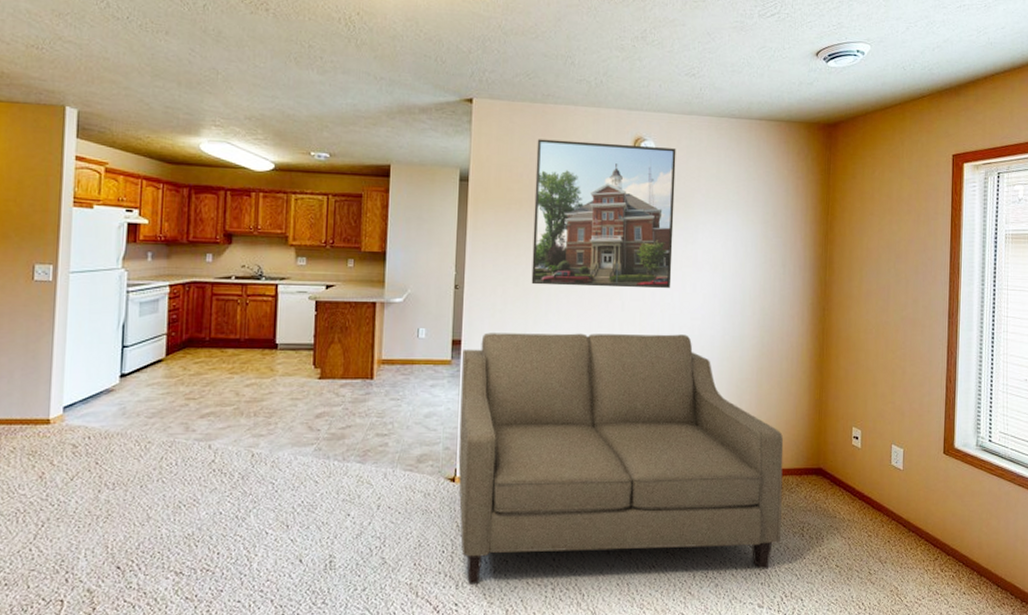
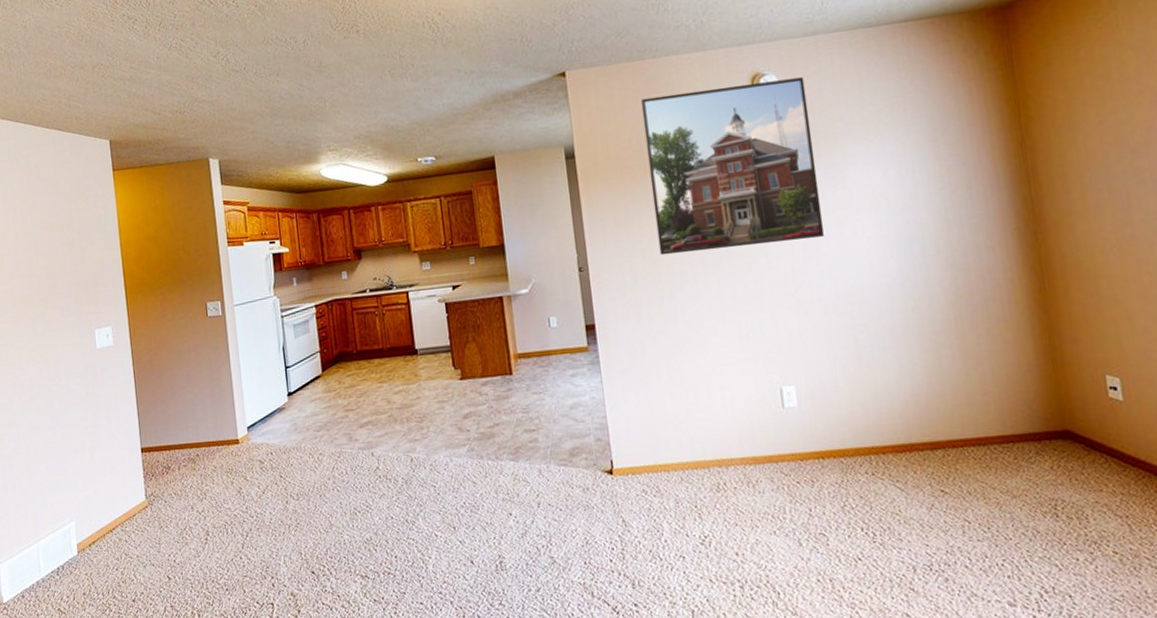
sofa: present [458,333,784,585] -> none [598,287,1027,584]

